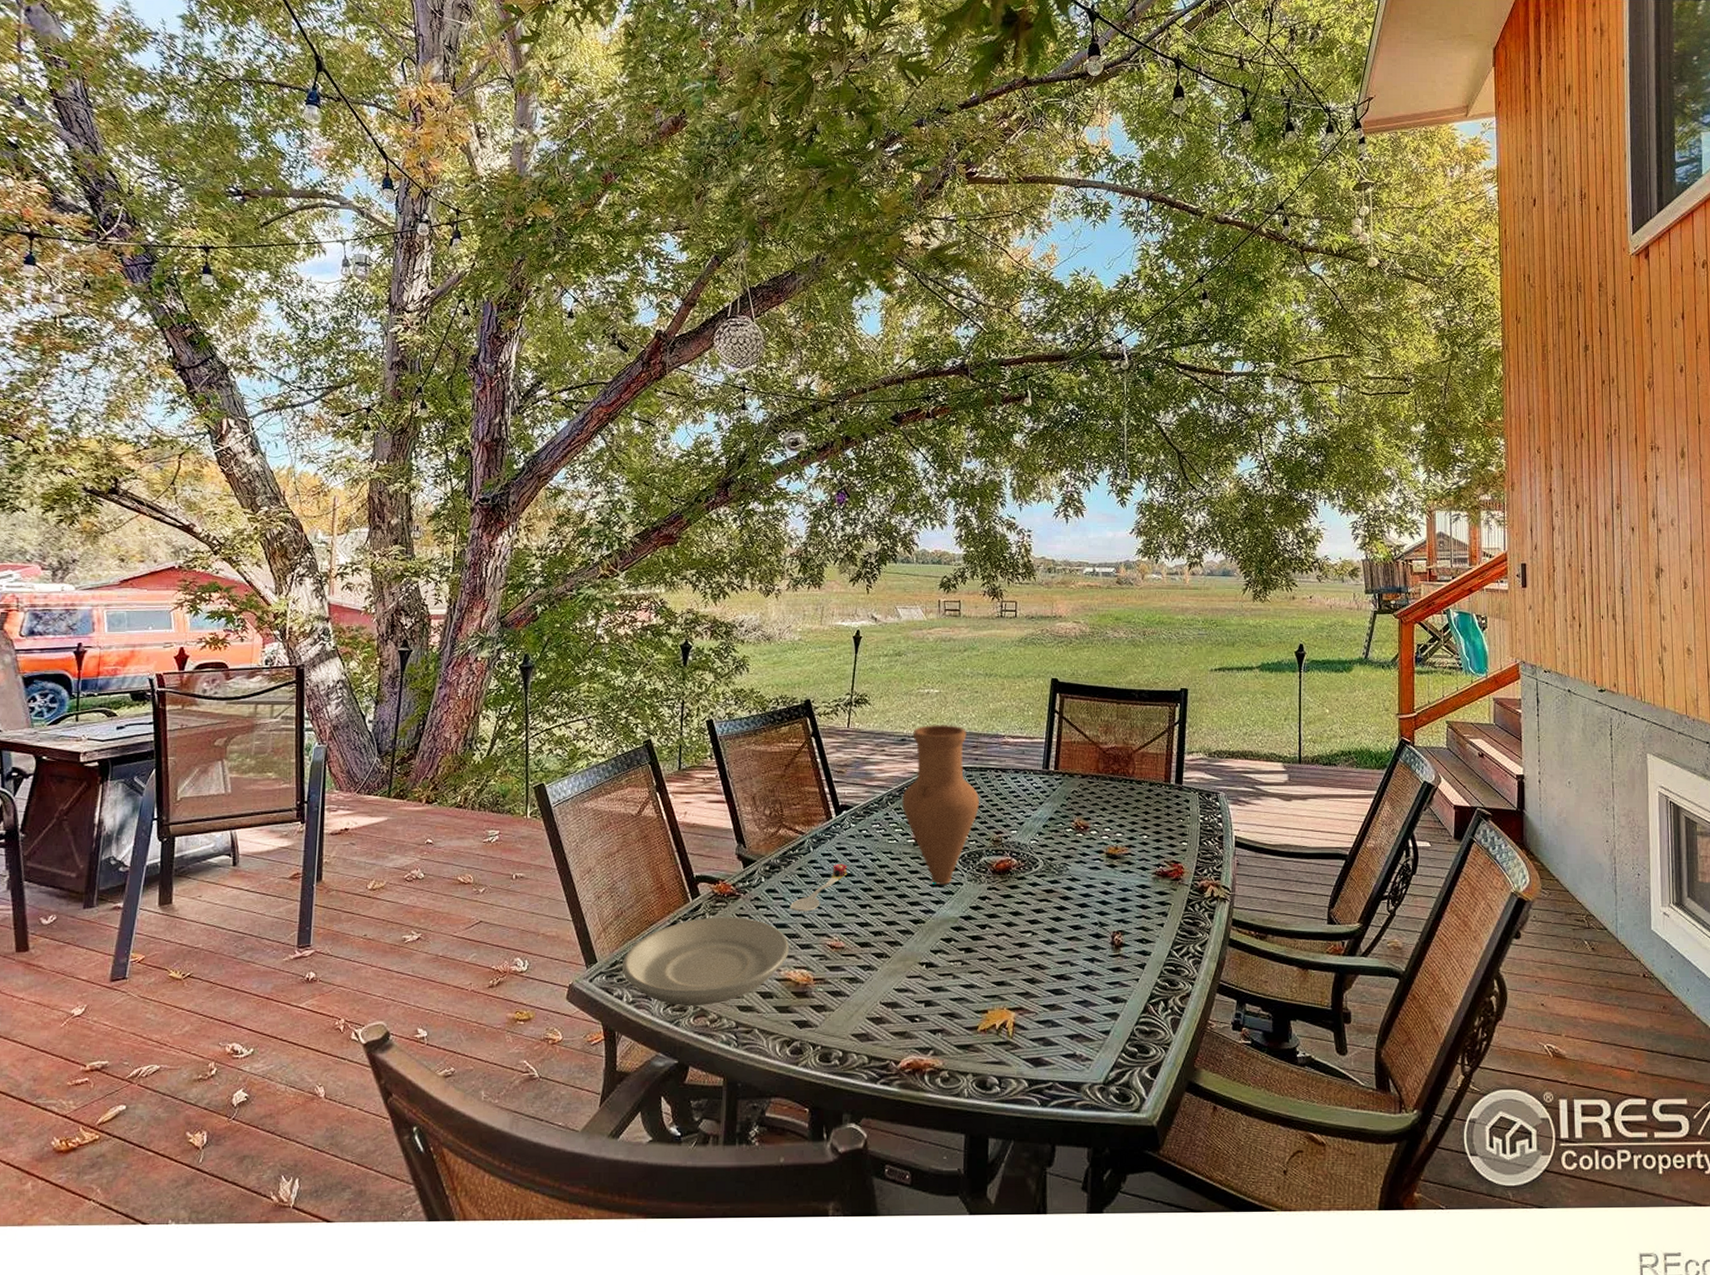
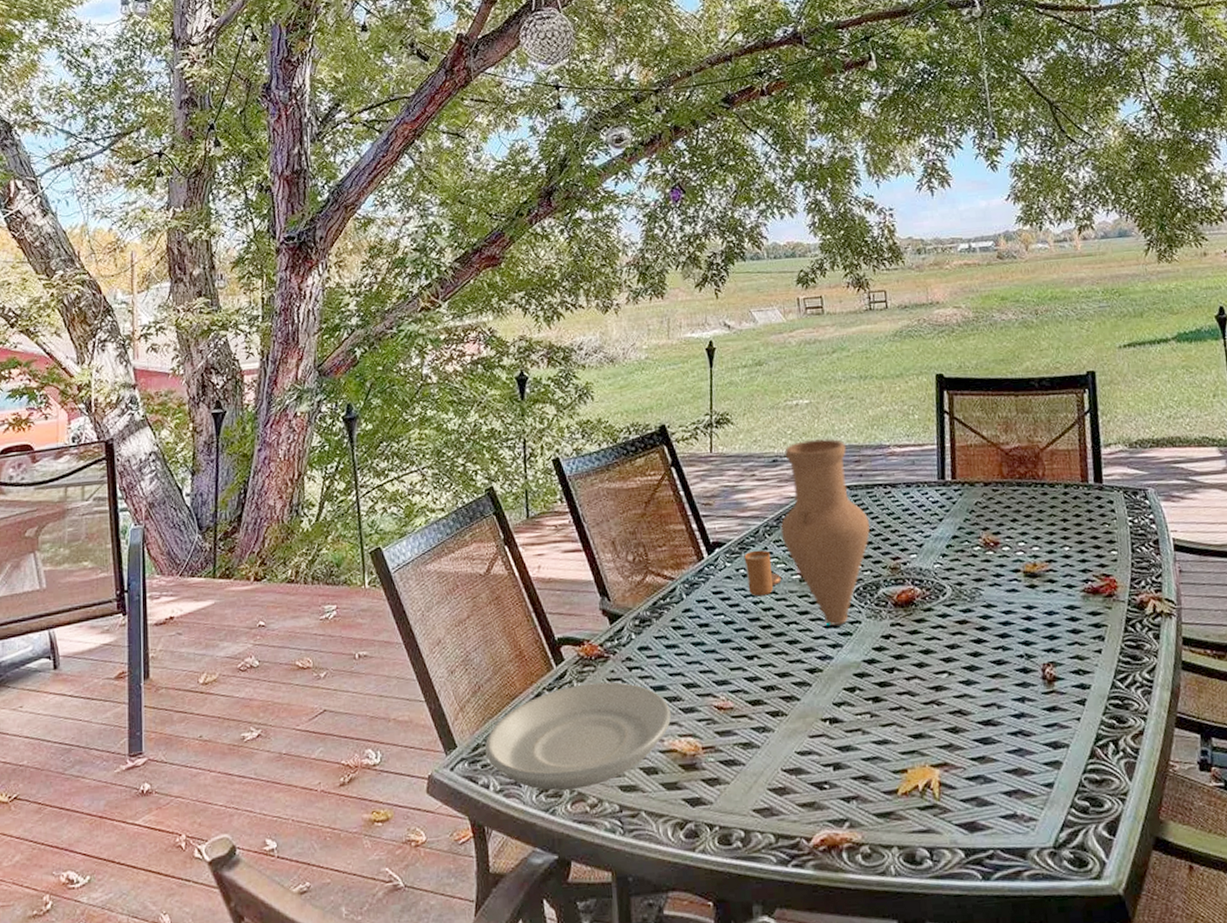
spoon: present [789,863,848,912] -> none [666,609,729,670]
candle: none [867,815,898,855] -> present [744,550,782,597]

